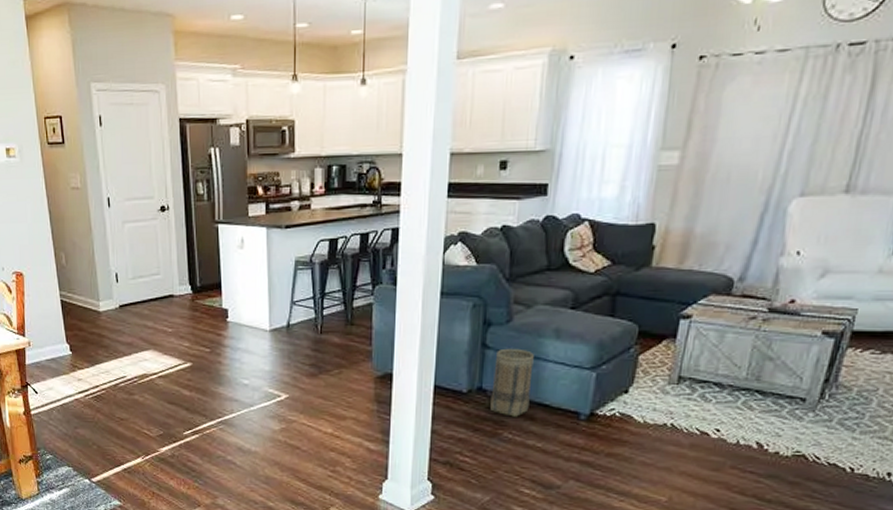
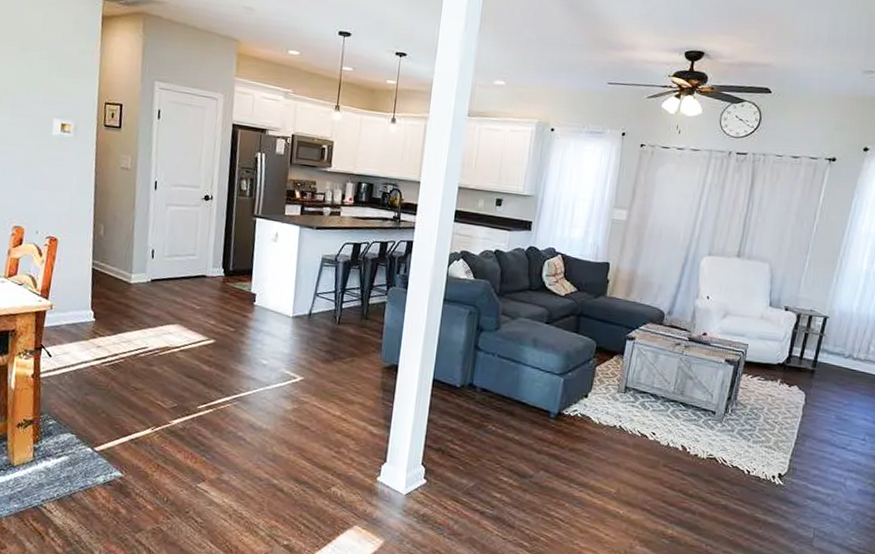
basket: present [490,348,534,417] -> none [478,351,516,412]

